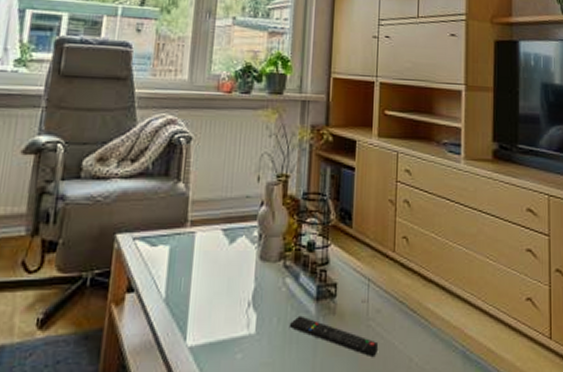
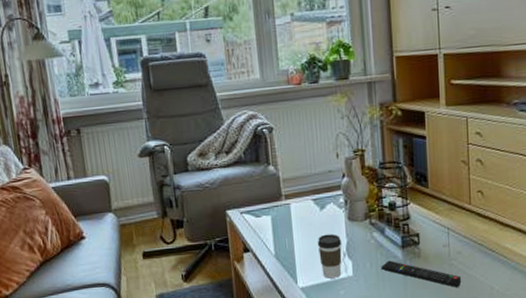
coffee cup: none [218,275,248,336] -> present [317,234,342,278]

